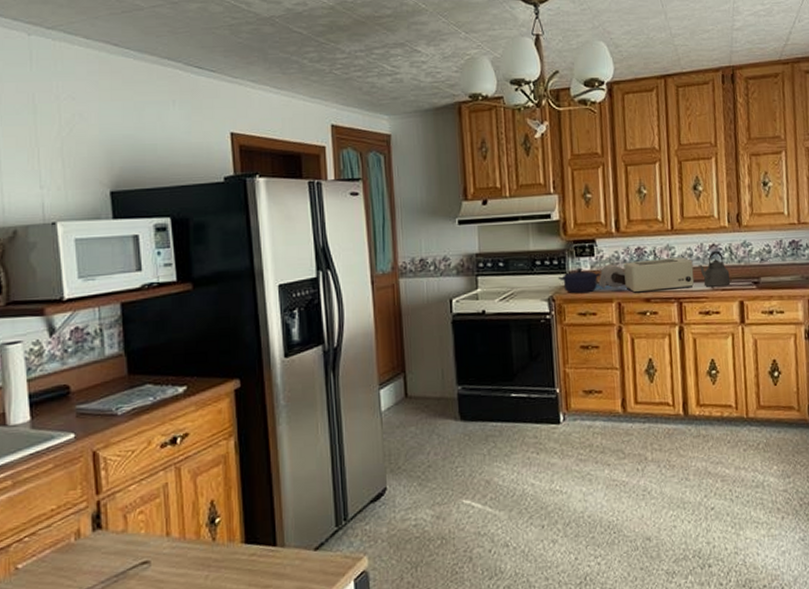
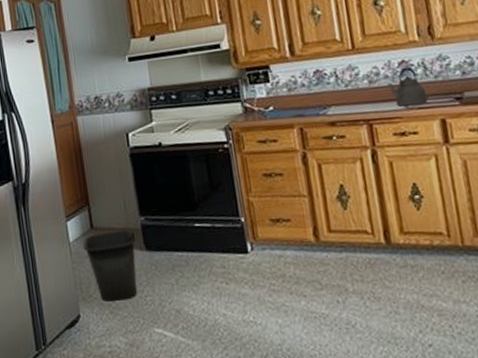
waste bin: none [395,399,450,473] -> present [82,230,138,302]
cooking pot: present [557,267,601,294] -> none [232,94,279,122]
paper towel holder: present [598,264,626,288] -> none [276,89,307,114]
toaster: present [624,257,695,294] -> none [302,77,385,119]

